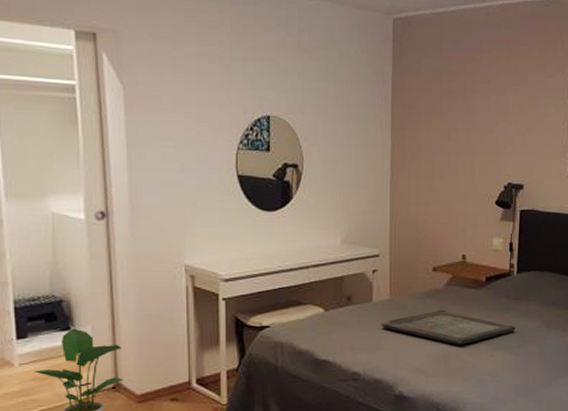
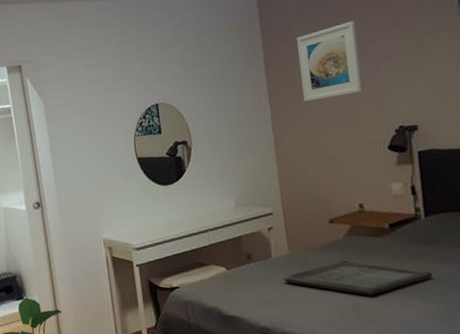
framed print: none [426,68,483,144] -> present [297,20,363,101]

